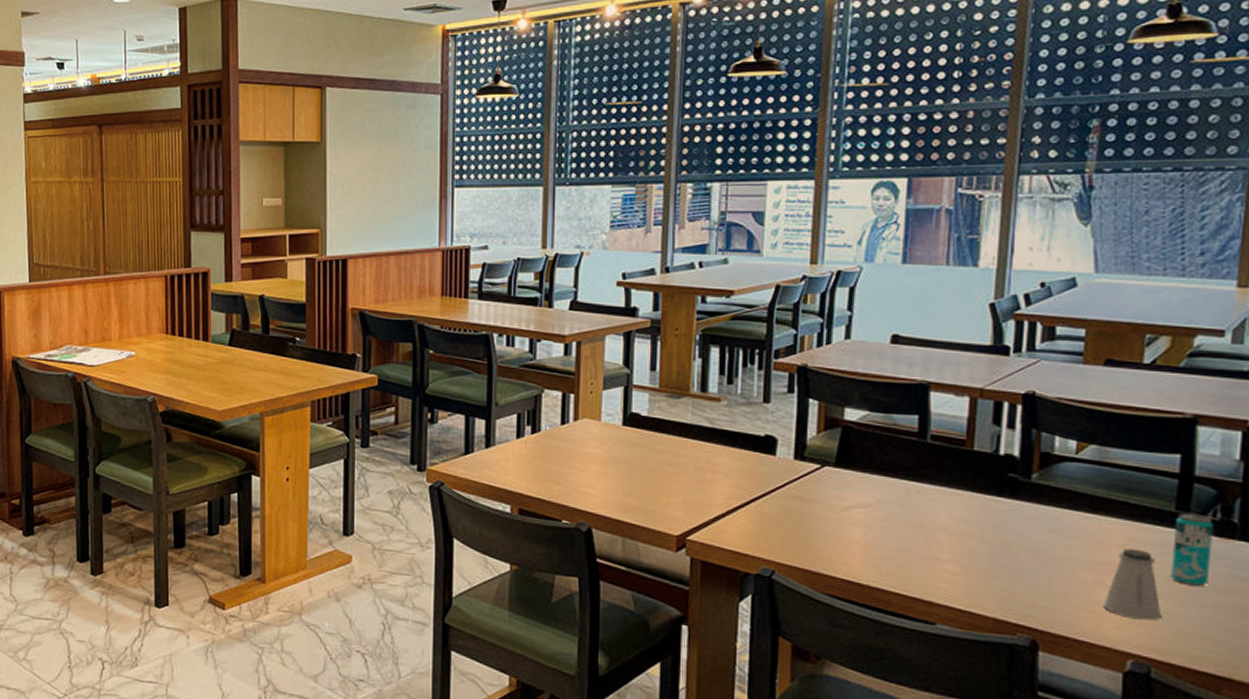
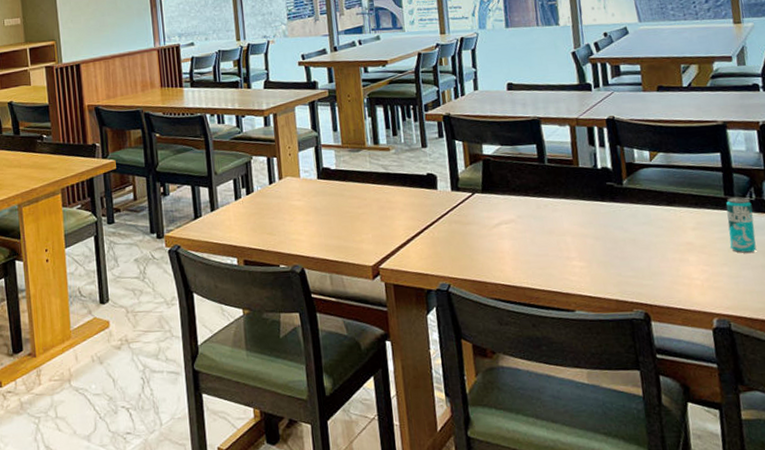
saltshaker: present [1104,548,1162,621] -> none [689,230,731,286]

